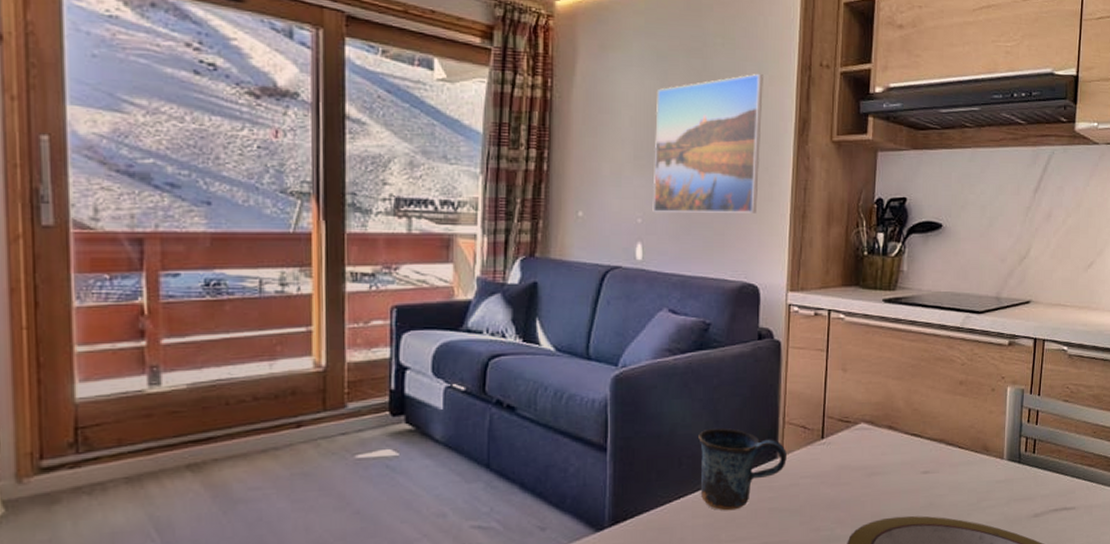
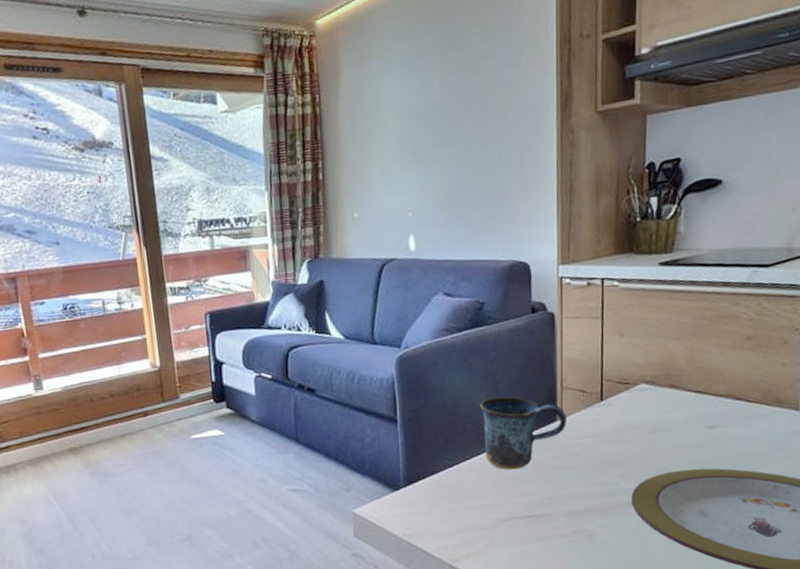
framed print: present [652,74,763,213] -> none [417,56,523,205]

